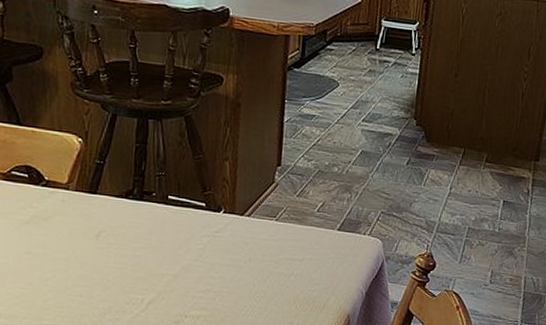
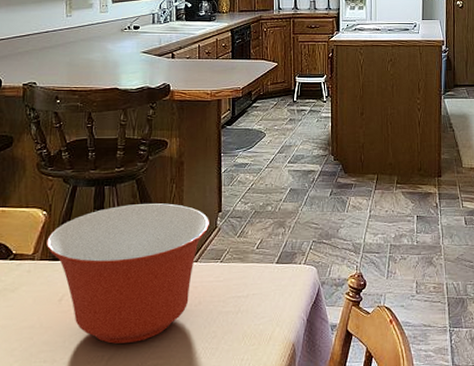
mixing bowl: none [82,143,266,291] -> present [47,203,209,344]

